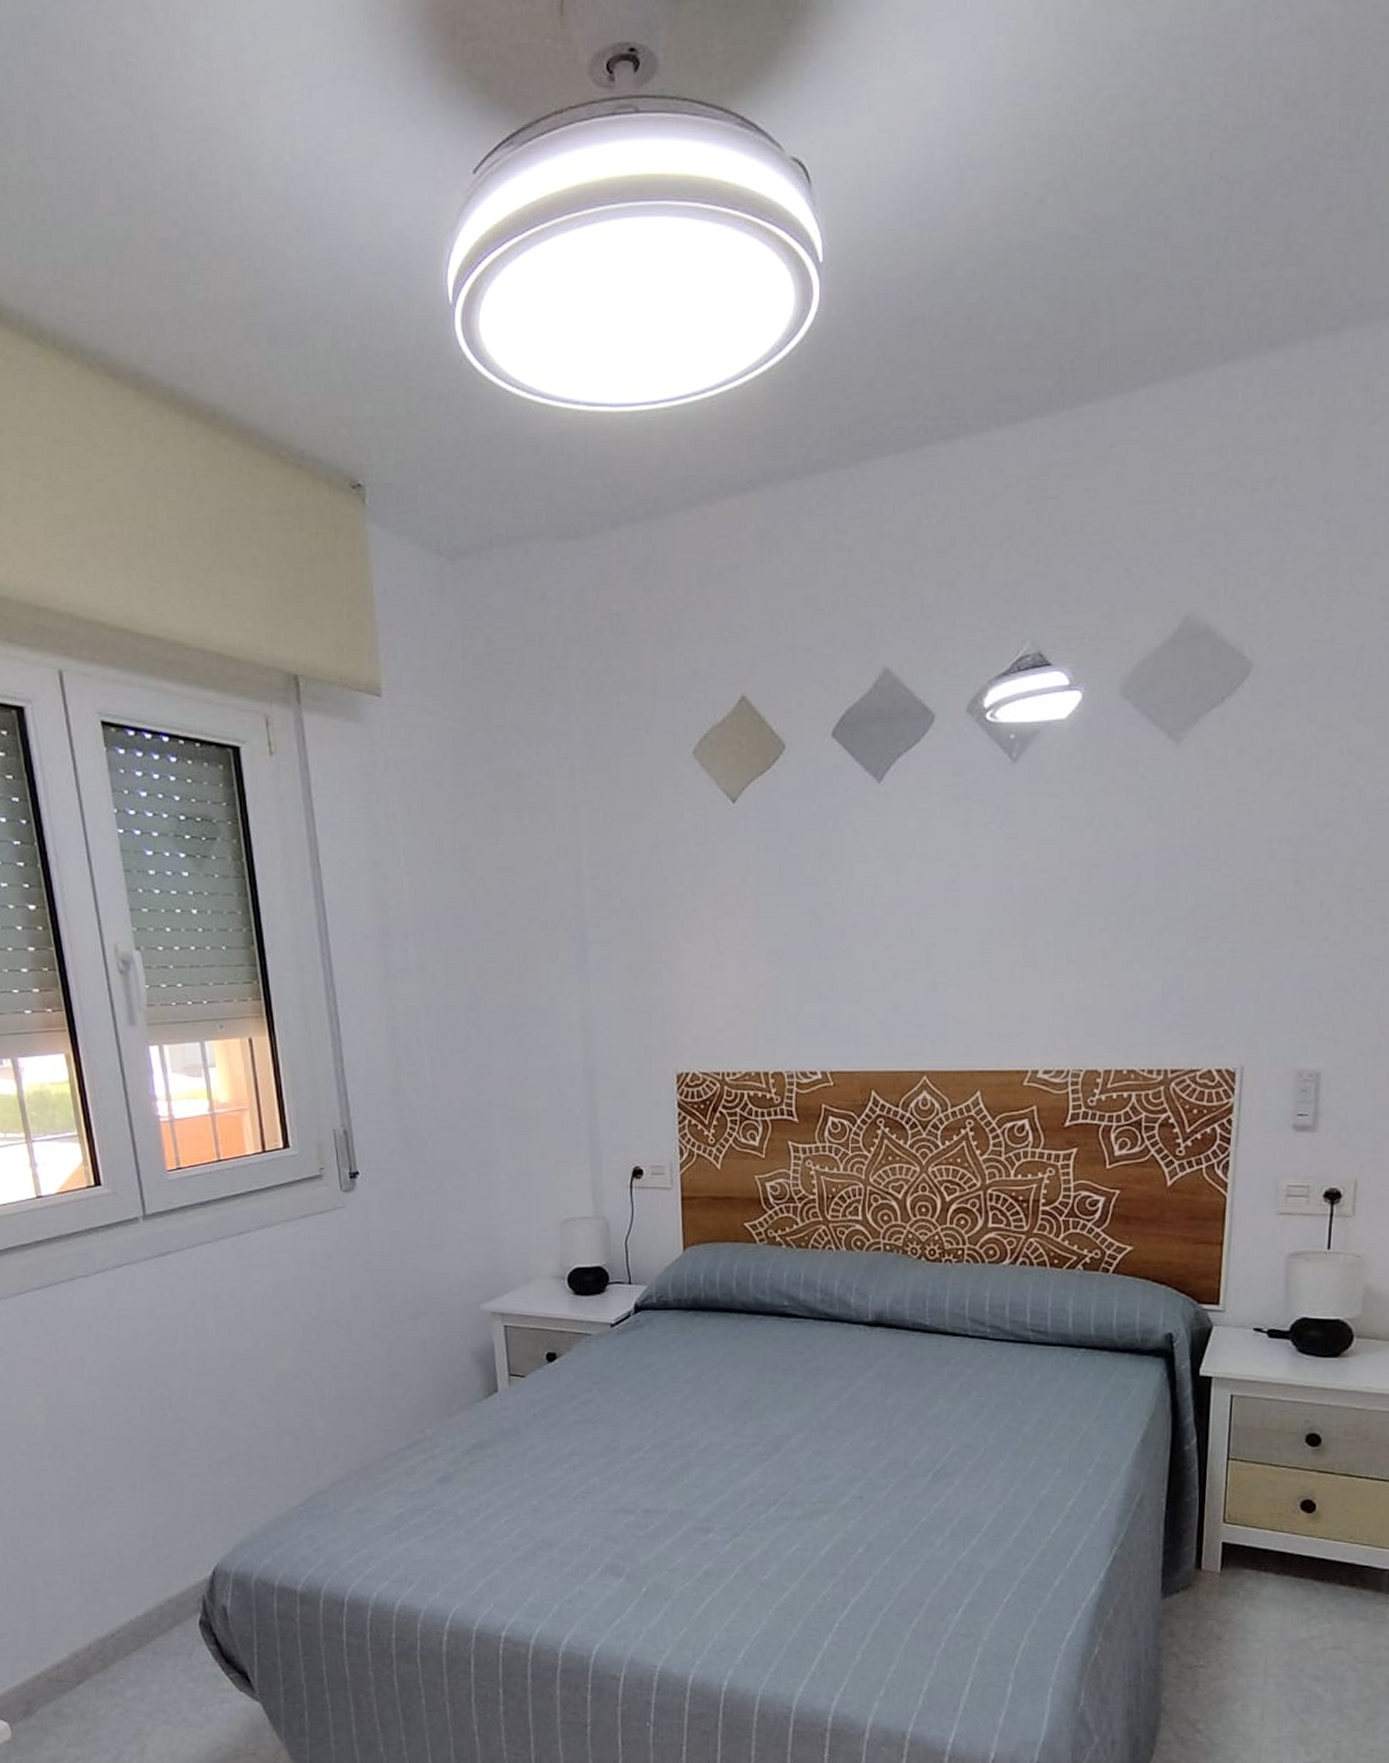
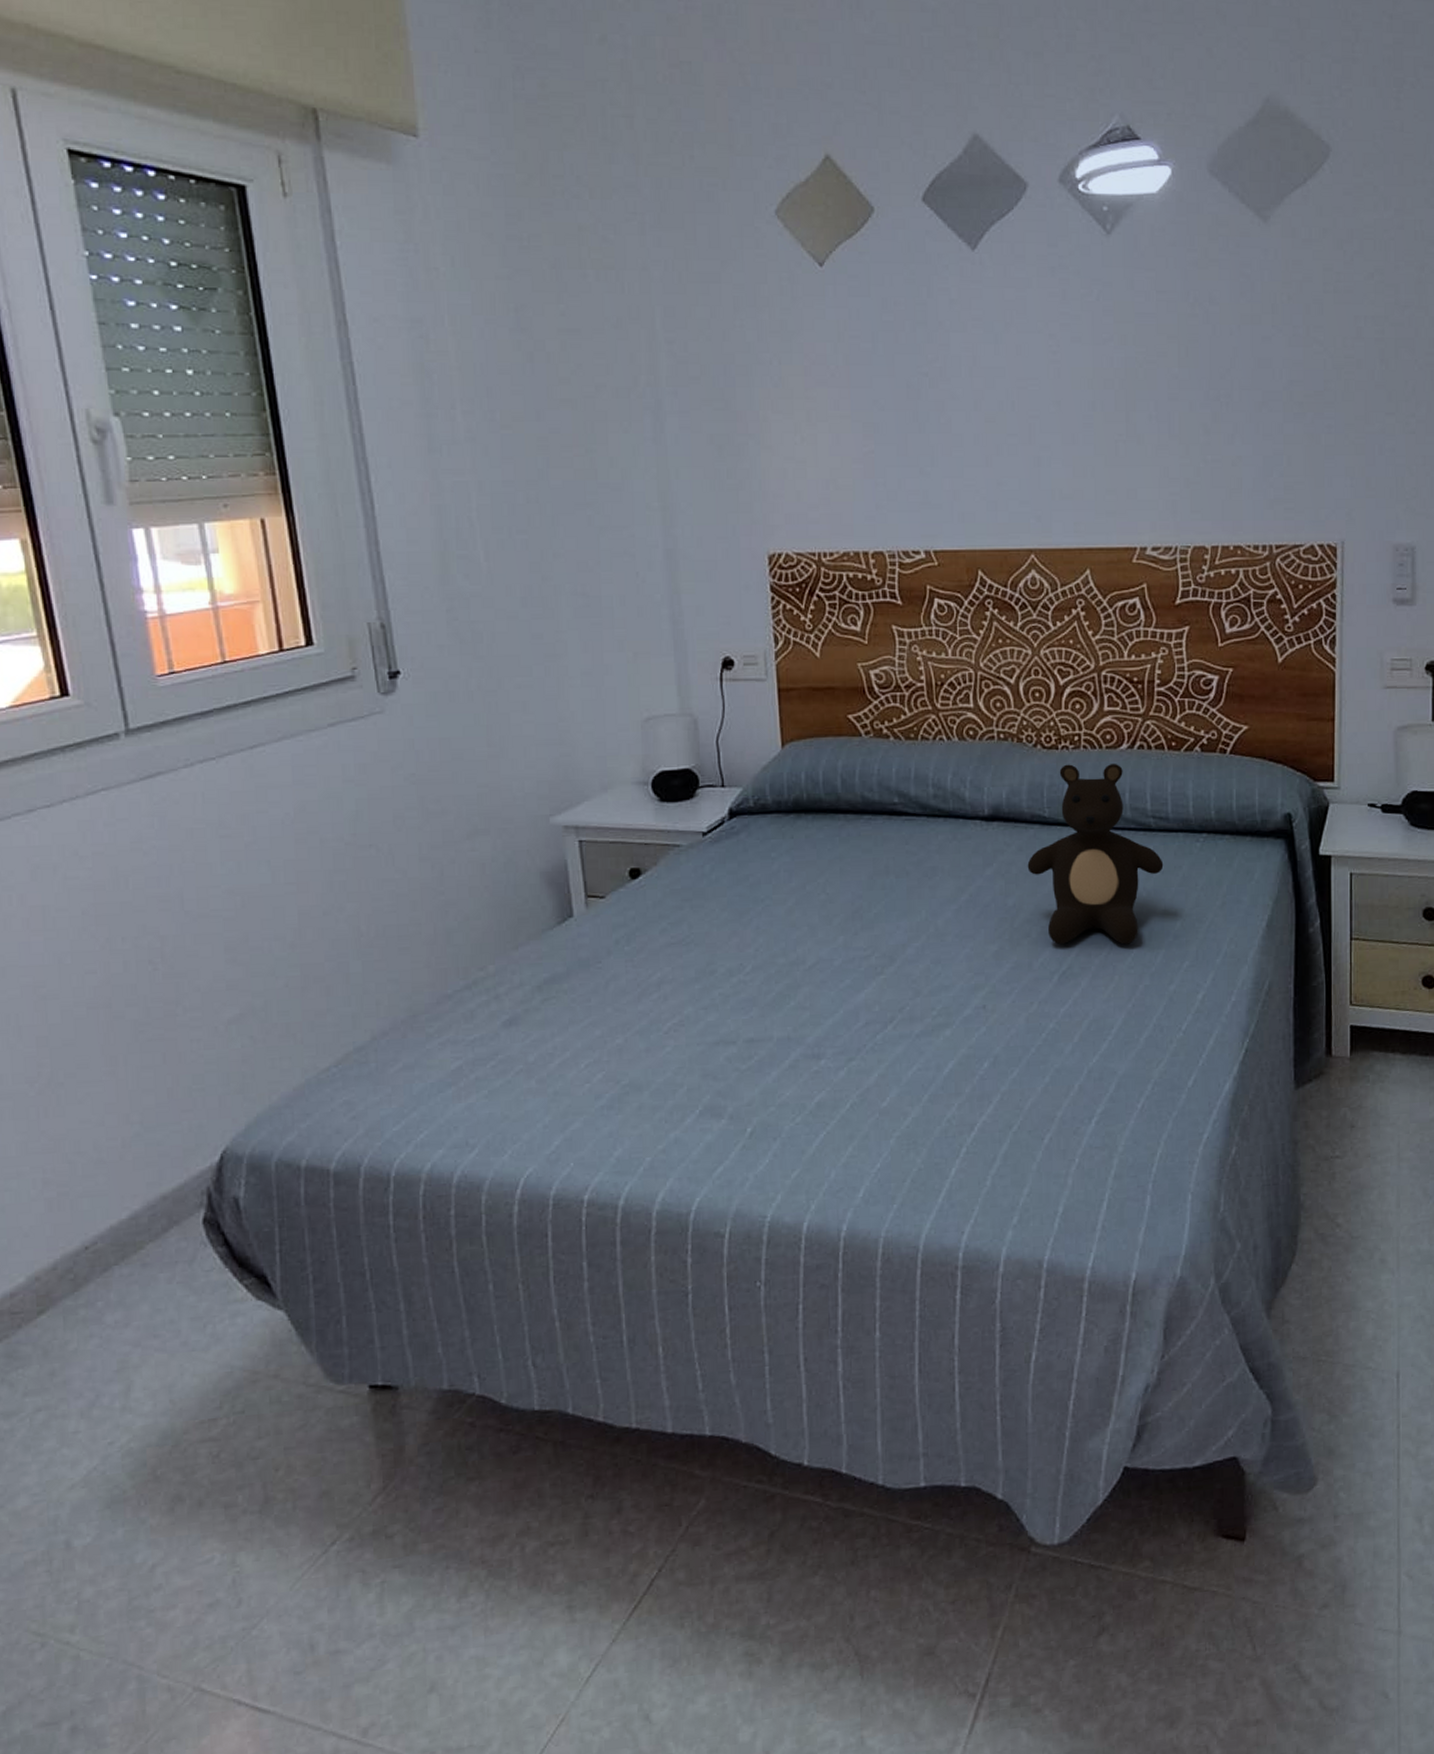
teddy bear: none [907,1277,1040,1449] -> present [1027,764,1164,945]

